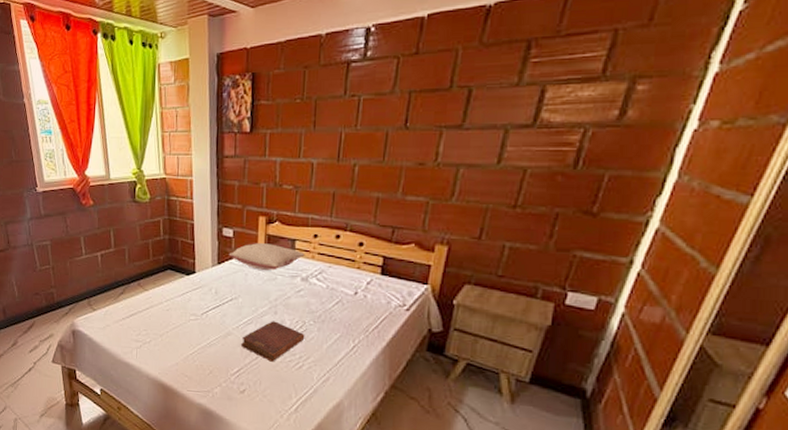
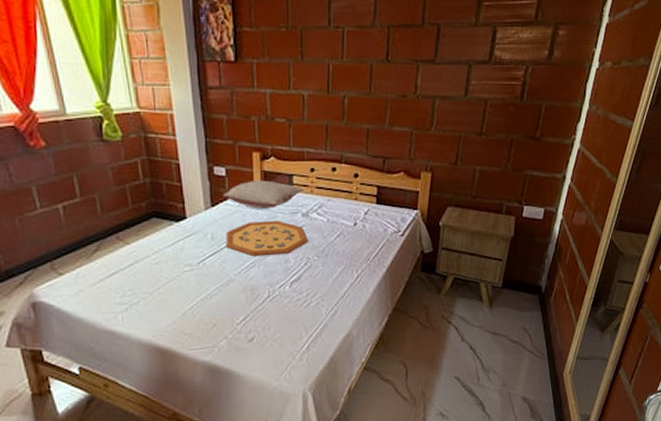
decorative tray: none [228,281,305,316] -> present [226,221,308,257]
diary: present [240,321,305,362] -> none [244,261,311,304]

